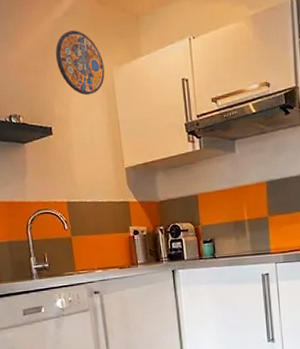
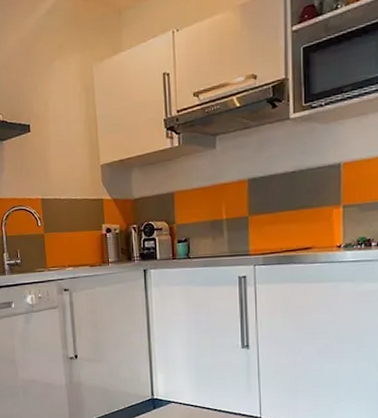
manhole cover: present [55,30,105,96] -> none [37,27,85,92]

